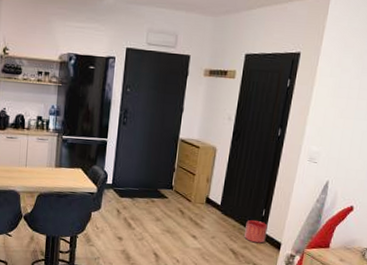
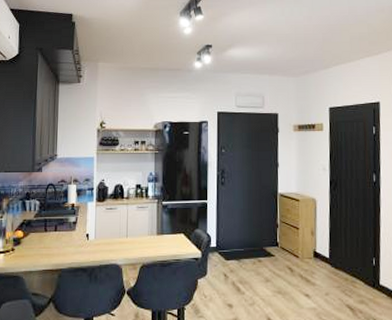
planter: present [244,220,268,243] -> none [358,271,381,296]

